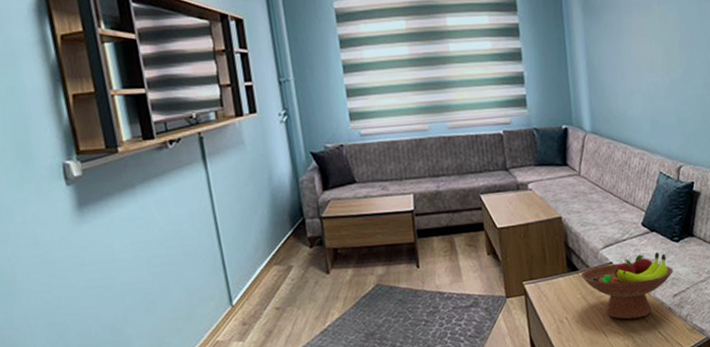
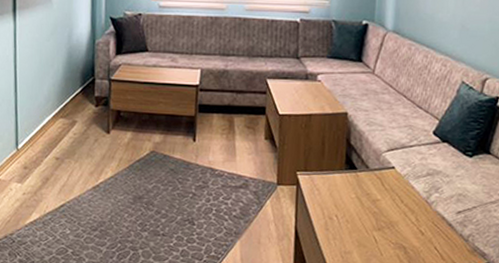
fruit bowl: present [580,252,673,320] -> none [358,163,461,229]

